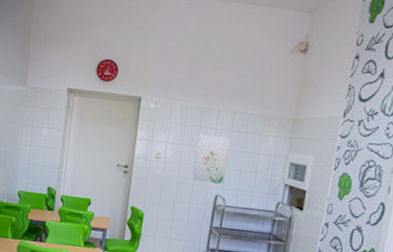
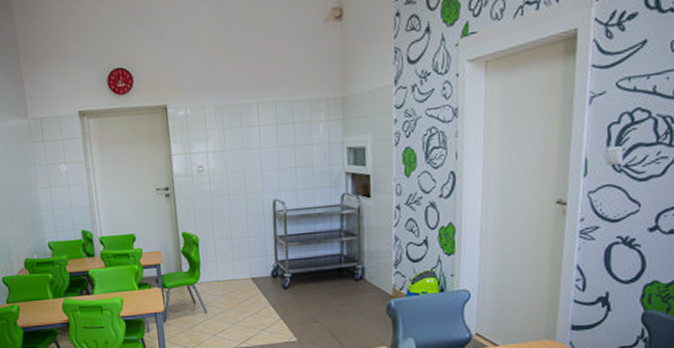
wall art: present [192,134,231,184] -> none [241,132,280,190]

